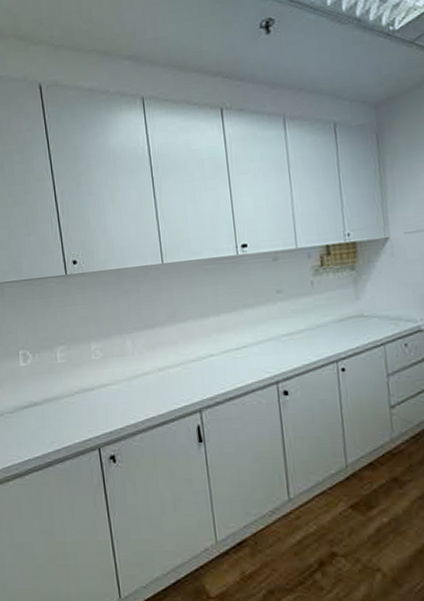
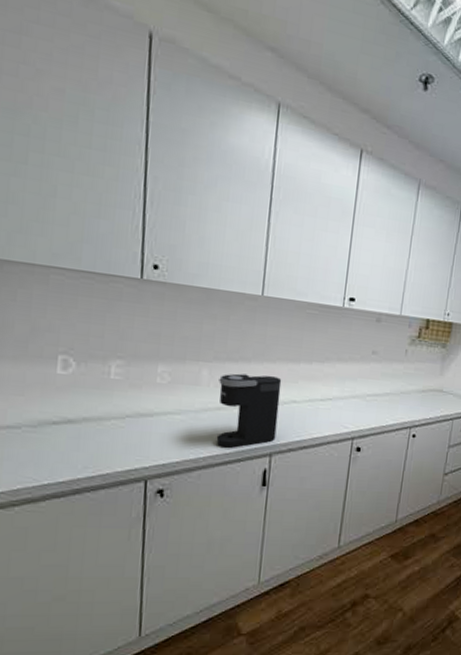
coffee maker: none [141,334,202,411] -> present [216,373,282,449]

